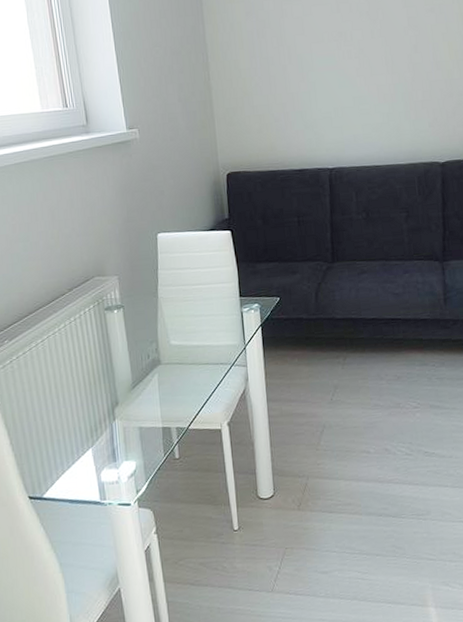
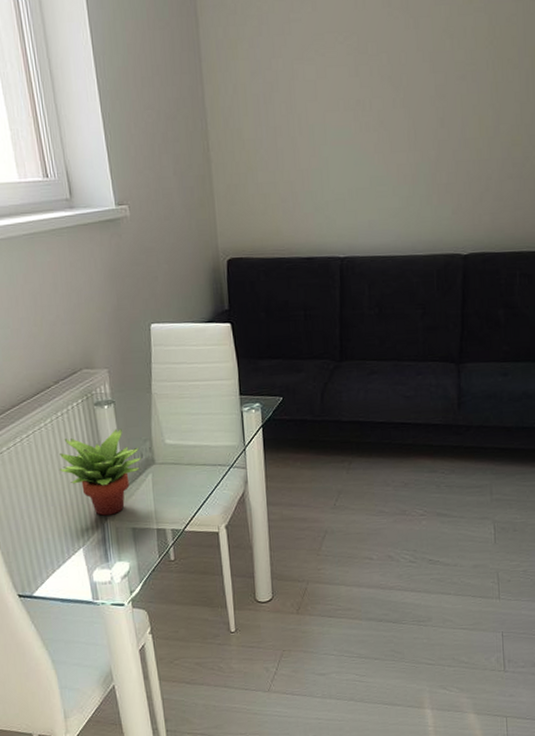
succulent plant: none [71,331,149,416] -> present [59,428,142,516]

